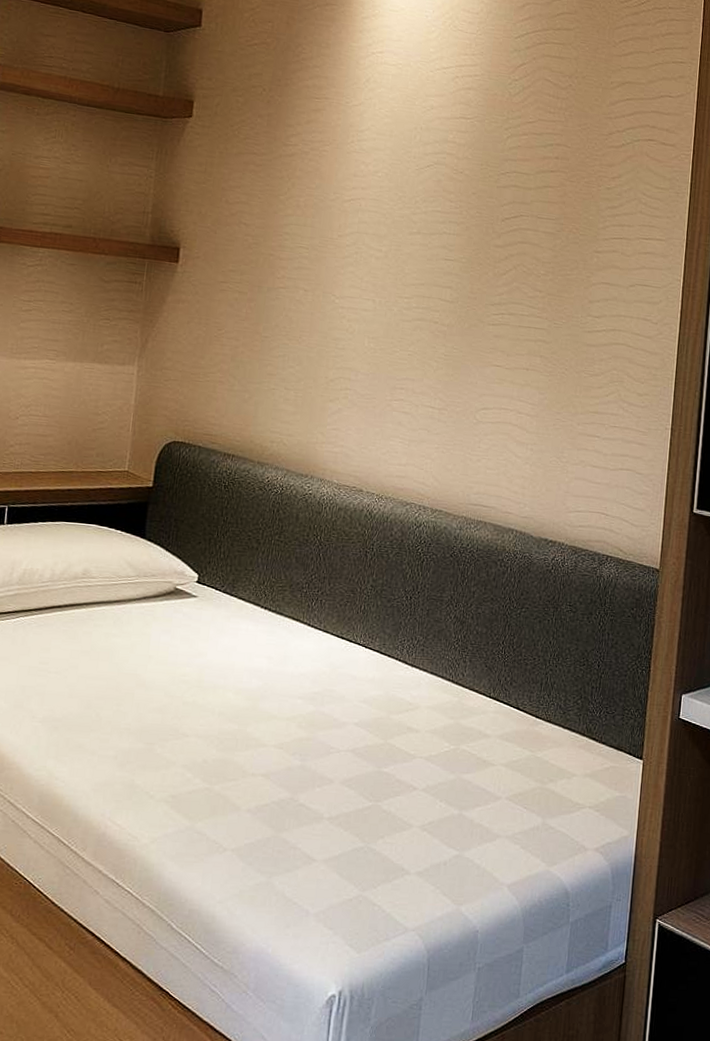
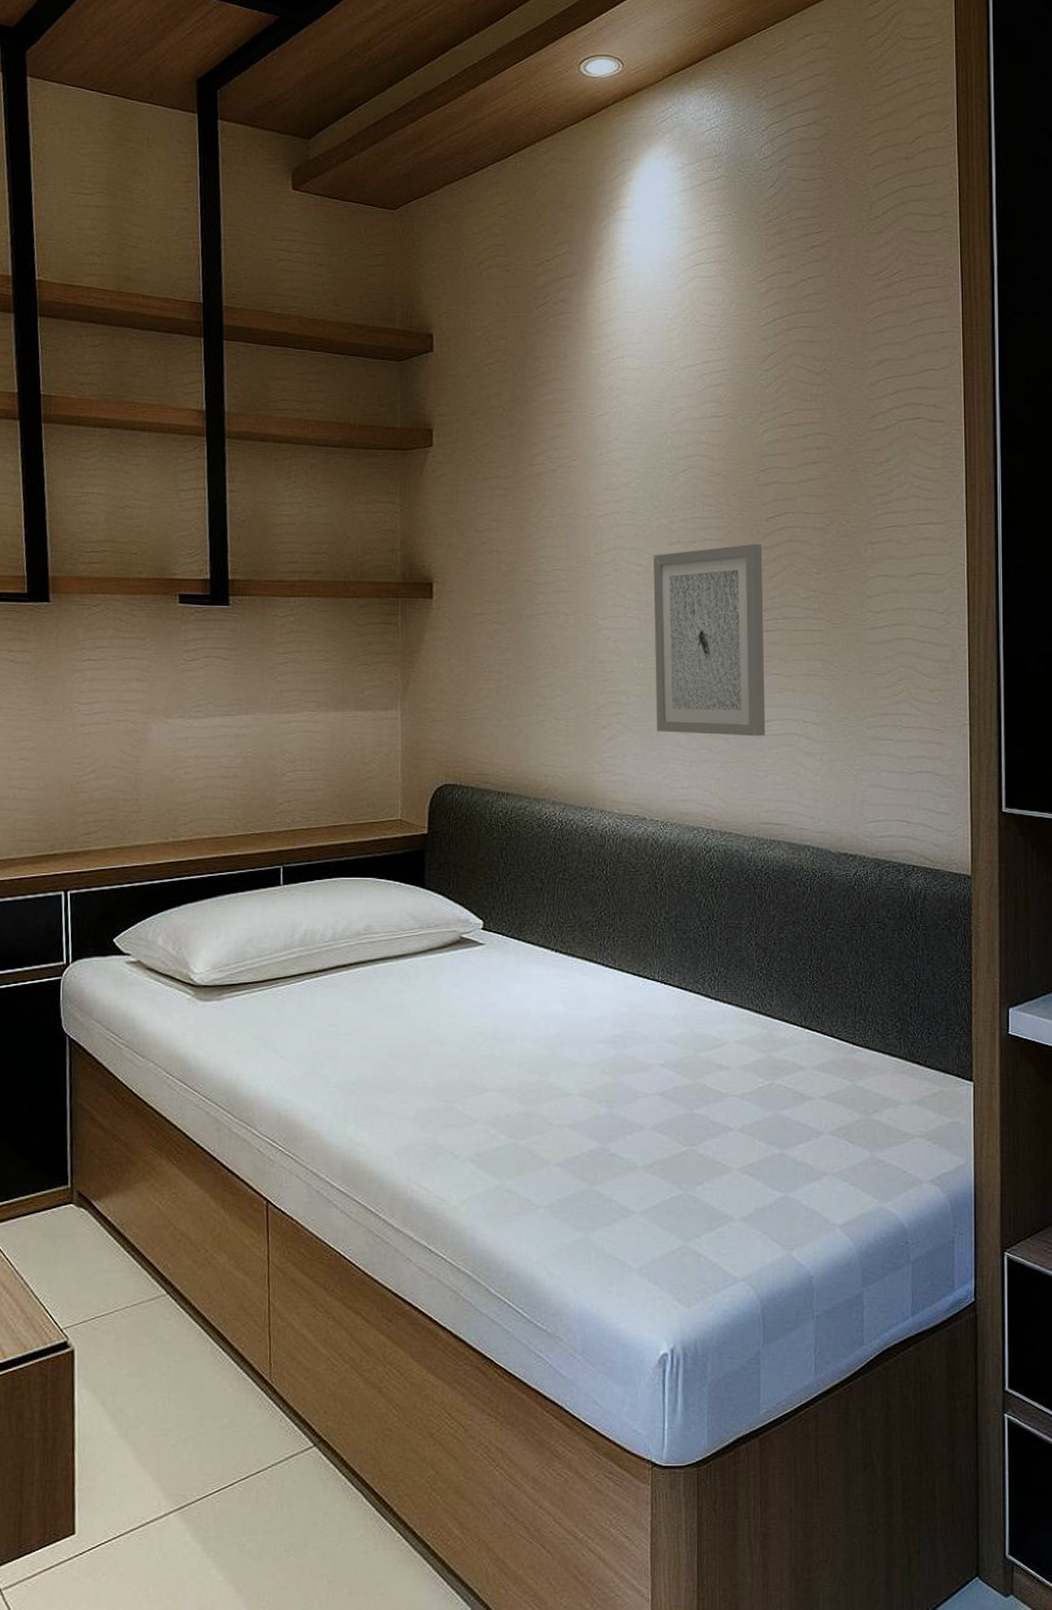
wall art: none [381,241,496,423] -> present [653,543,766,737]

